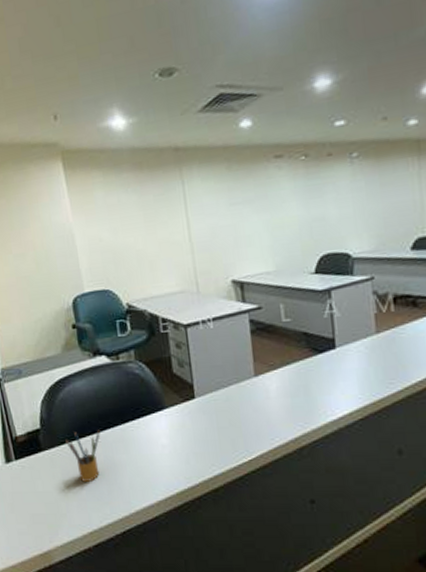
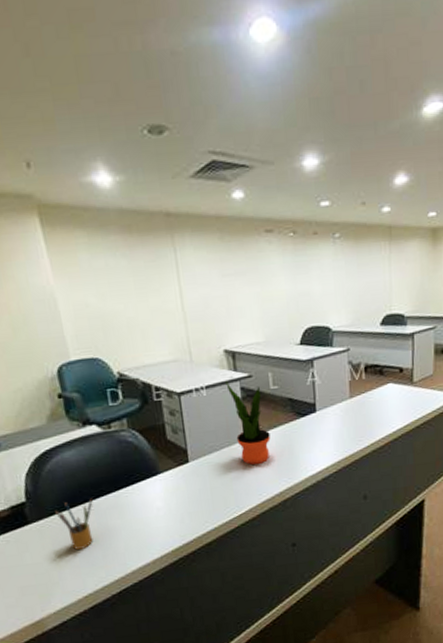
potted plant: none [234,313,283,406] -> present [226,381,271,465]

